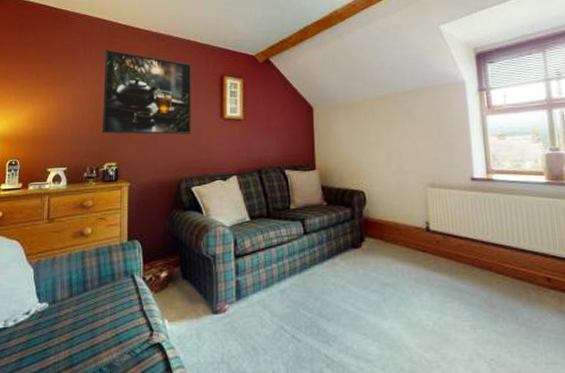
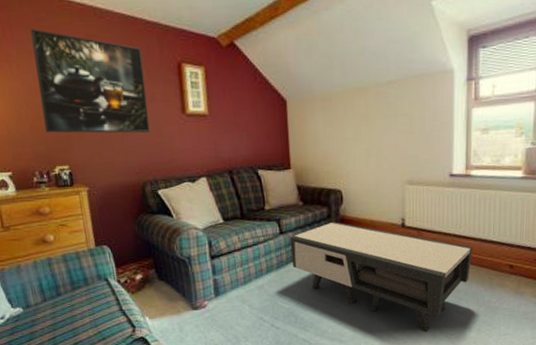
coffee table: none [313,223,504,355] -> present [290,221,473,333]

